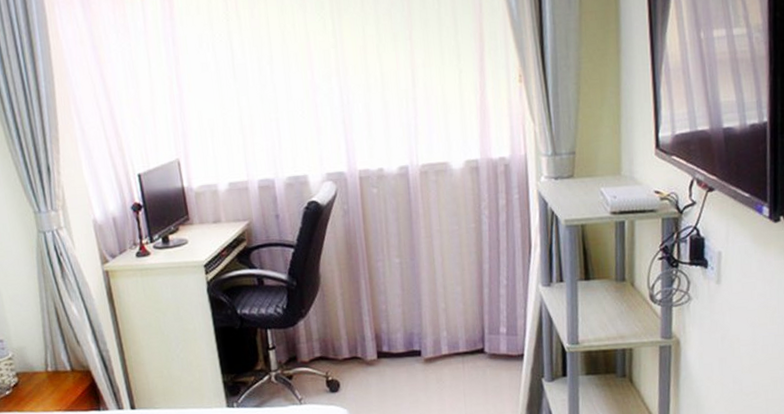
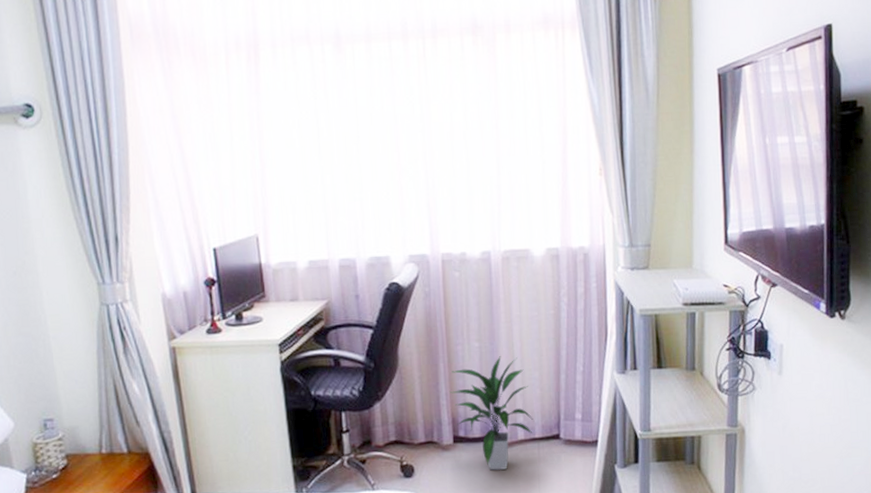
indoor plant: none [372,271,457,385] -> present [449,356,533,471]

